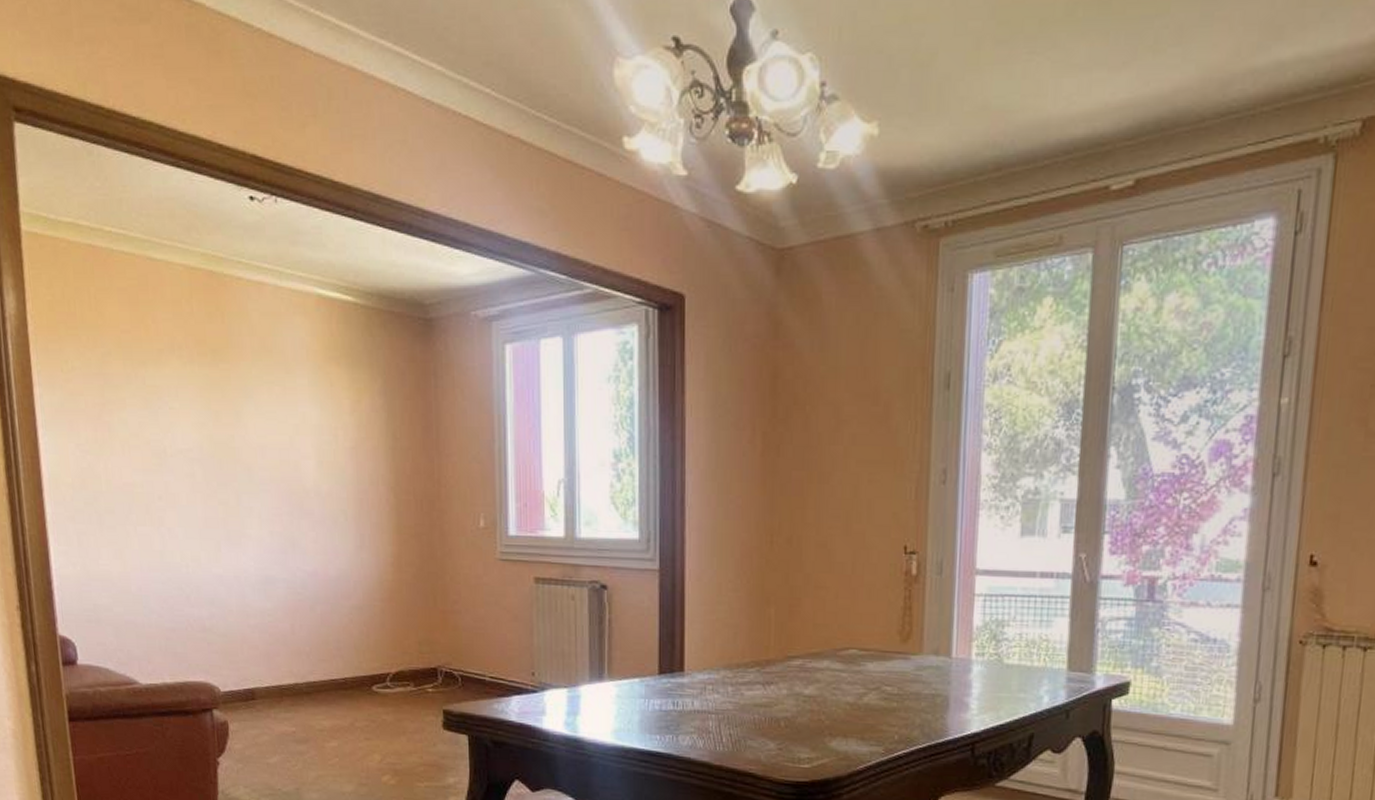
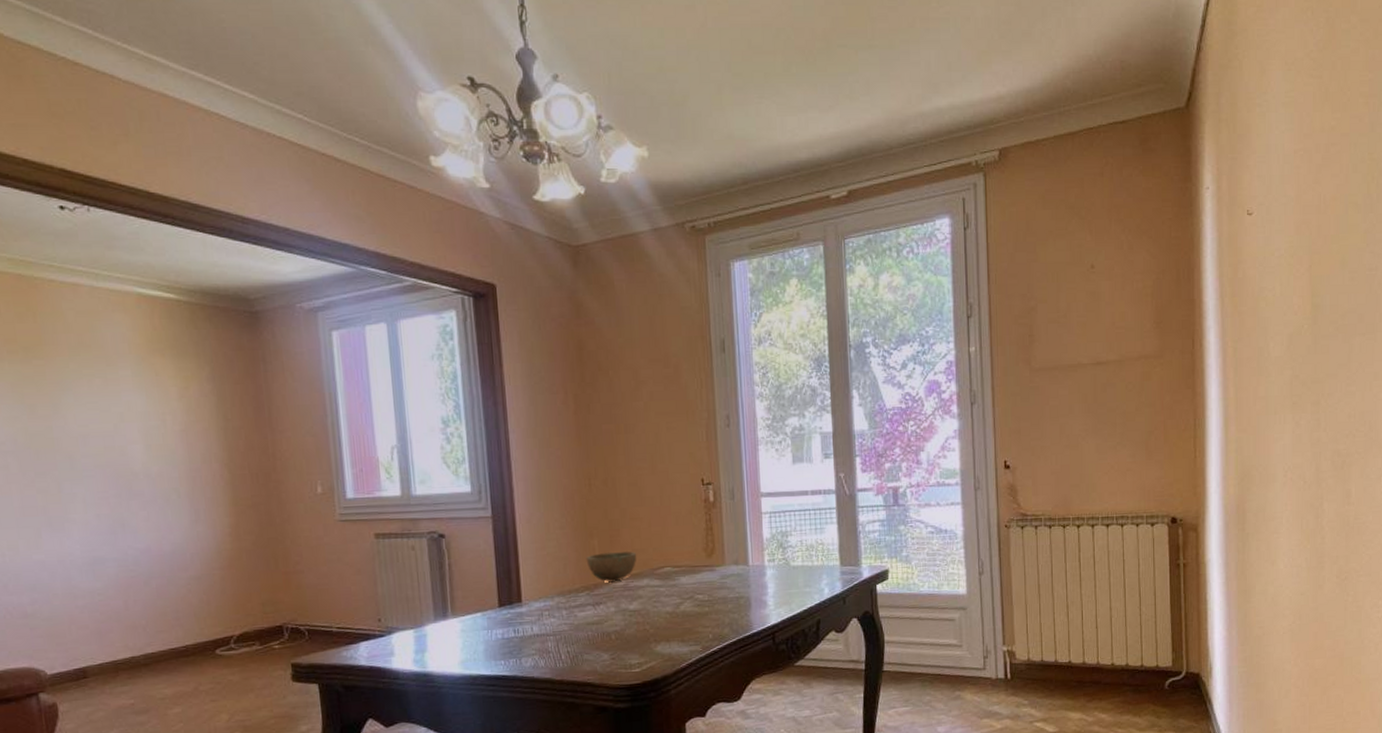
bowl: none [759,624,819,659] -> present [586,551,637,581]

